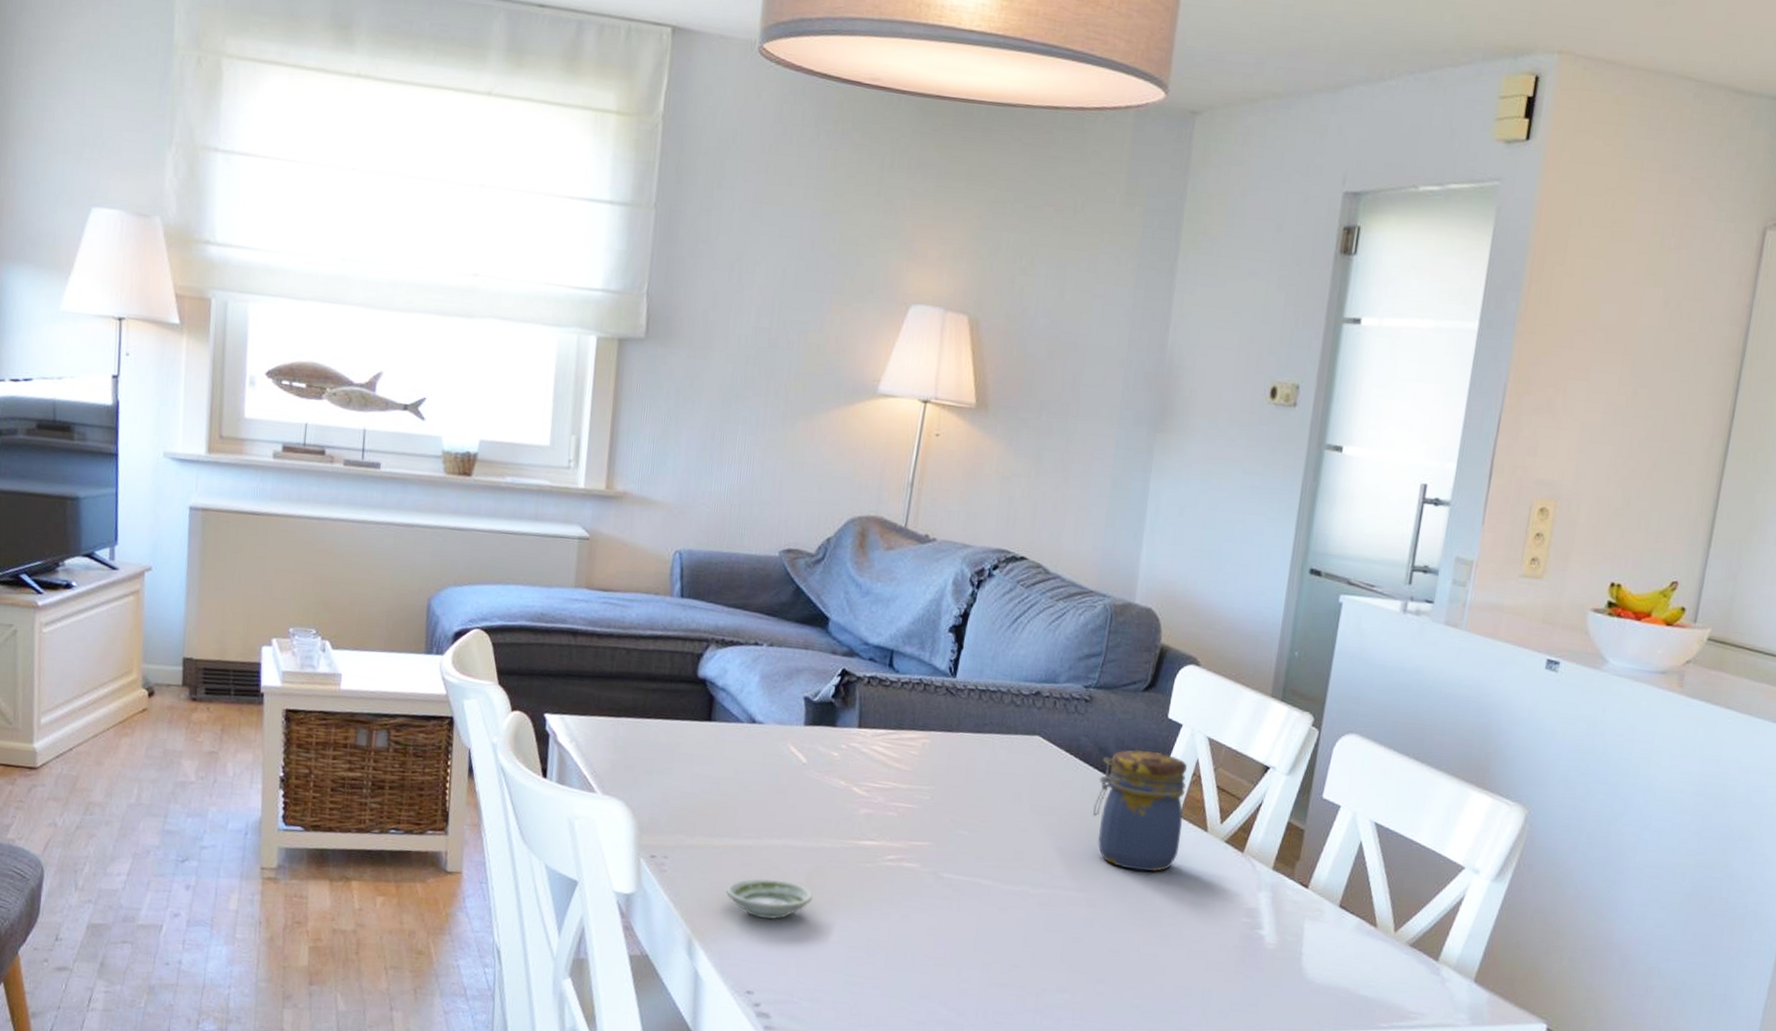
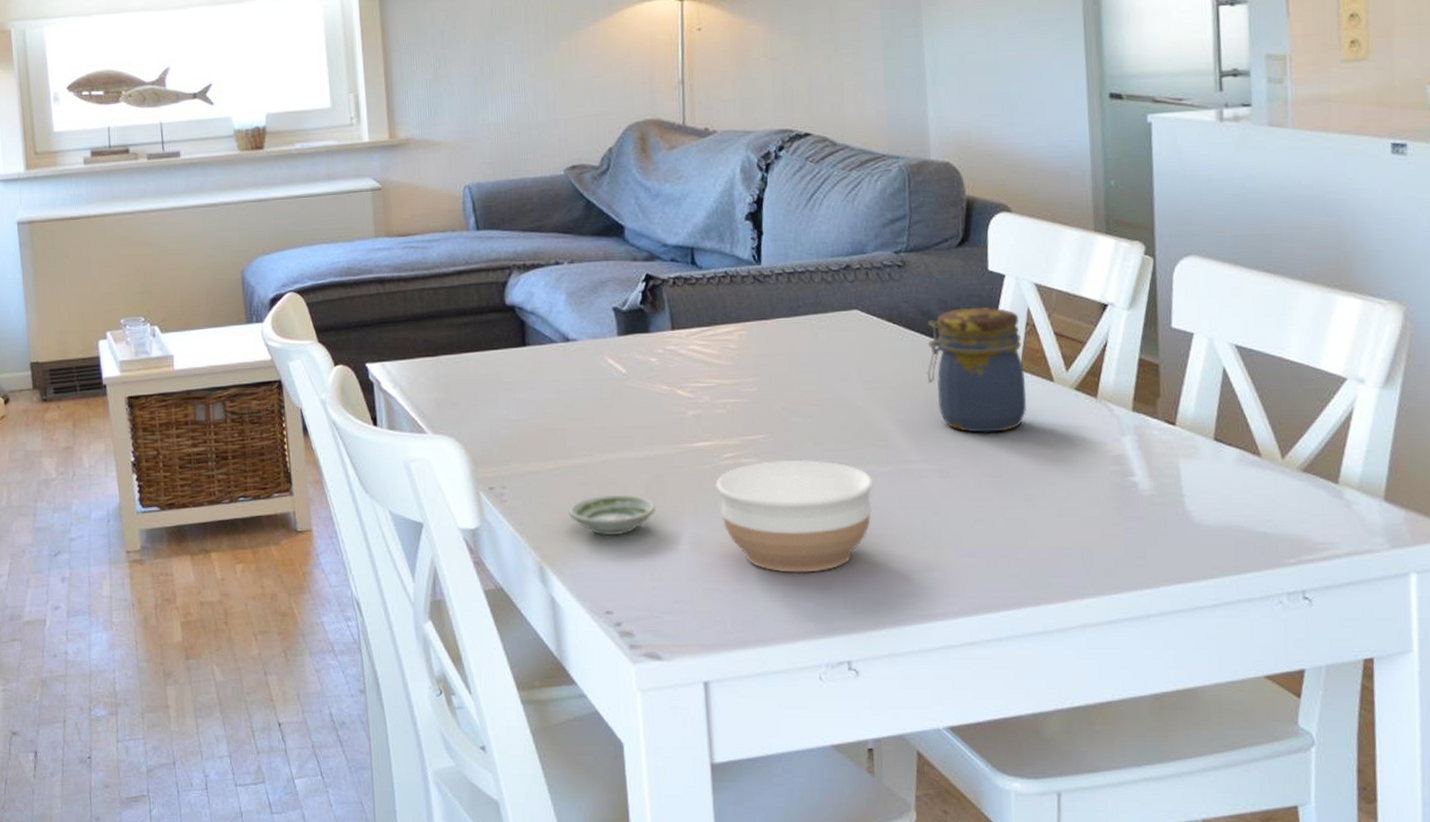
bowl: none [874,868,1025,980] -> present [716,460,874,573]

